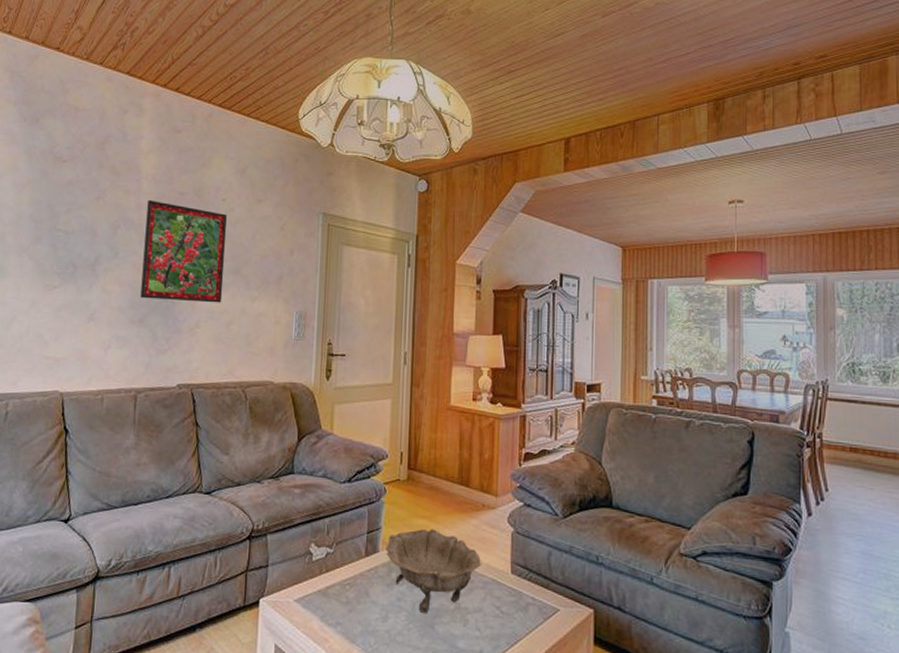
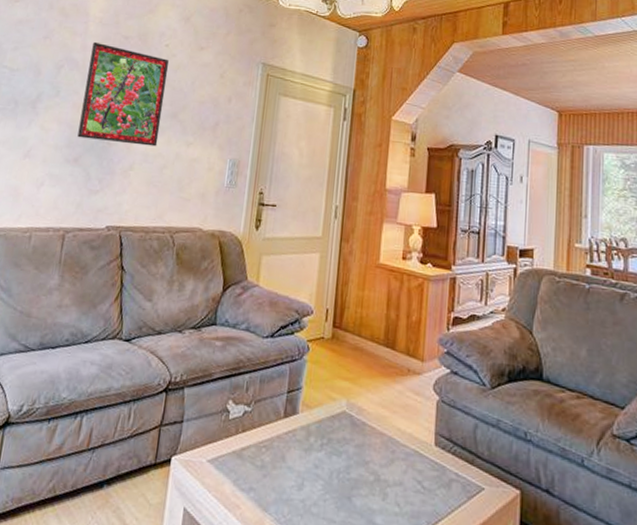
decorative bowl: present [385,528,482,614] -> none [305,392,405,485]

